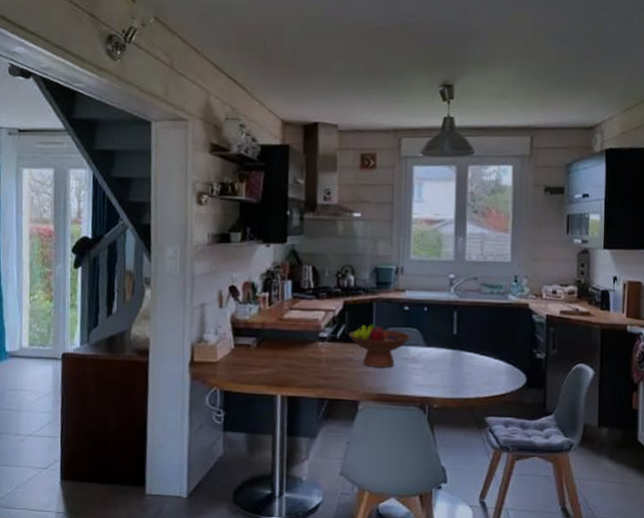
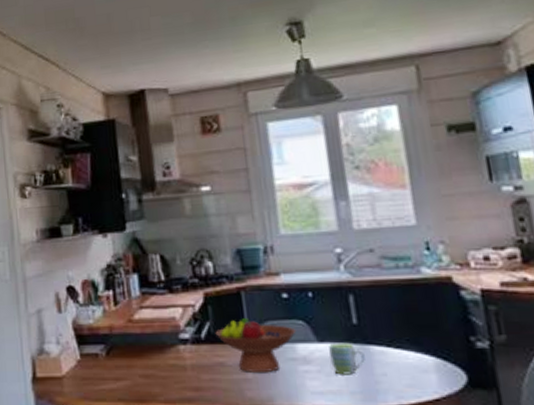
mug: none [433,348,458,373] -> present [329,342,365,375]

